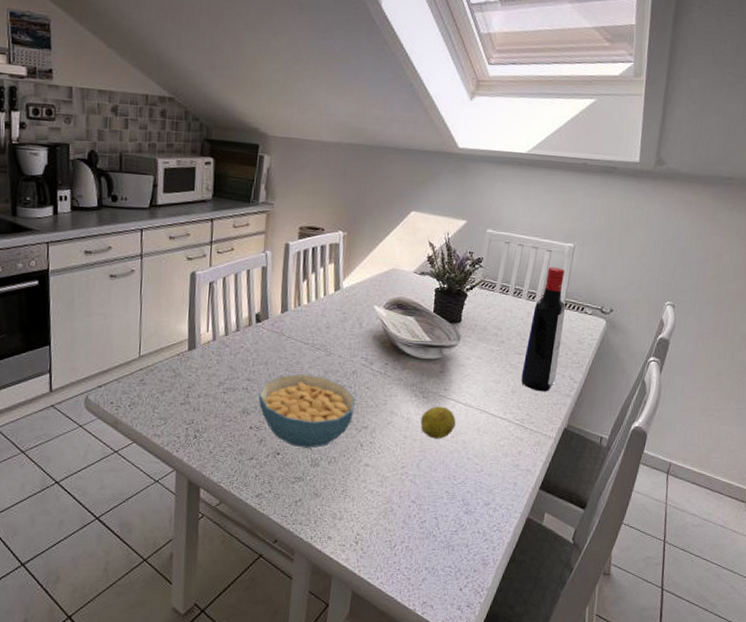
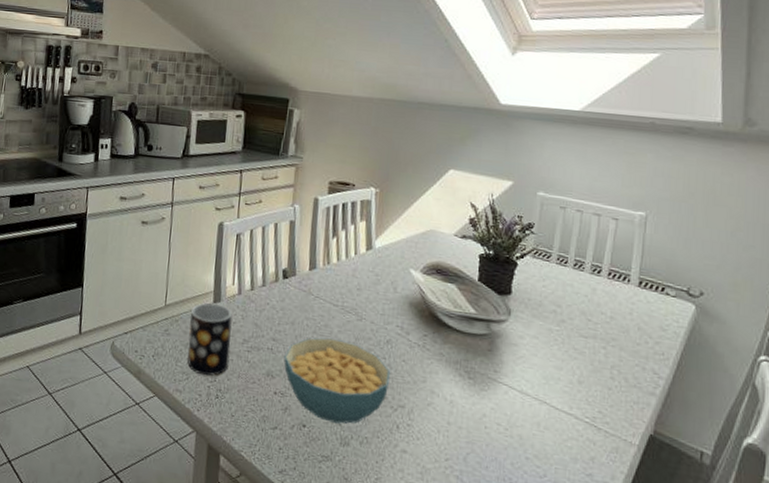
mug: none [164,350,208,419] -> present [187,302,233,376]
fruit: present [420,406,456,439] -> none [467,390,510,431]
liquor bottle: present [521,266,566,392] -> none [589,237,641,387]

